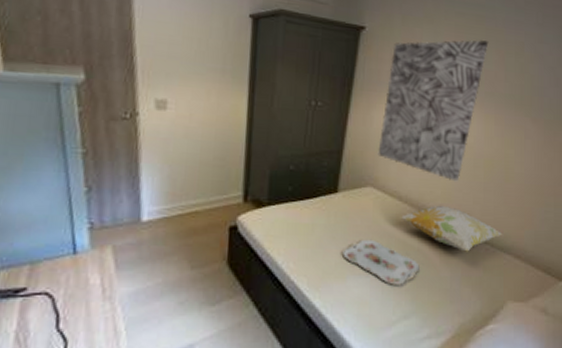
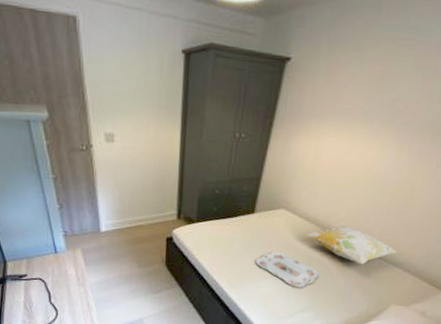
wall art: present [378,40,489,182] -> none [292,67,417,206]

